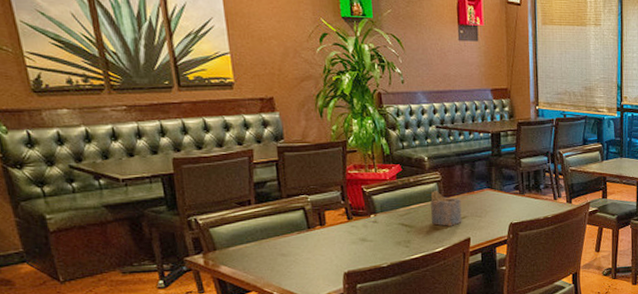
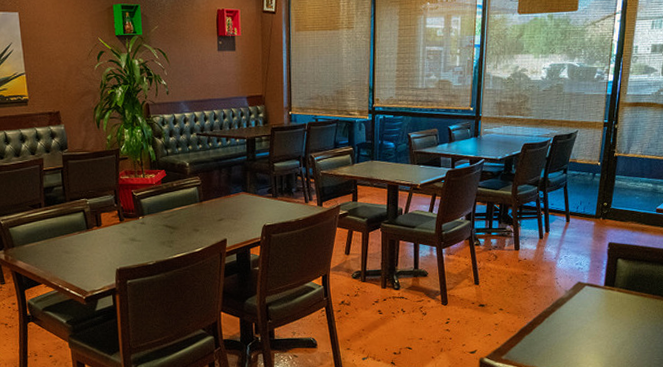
napkin holder: present [431,190,462,226] -> none [191,194,219,228]

